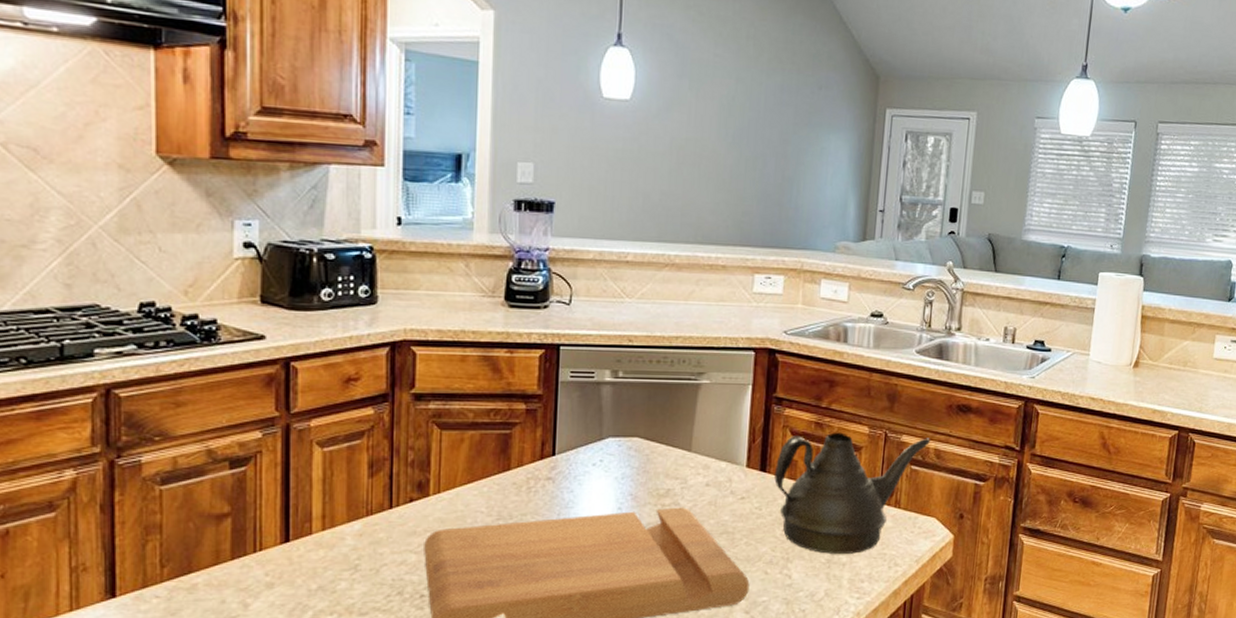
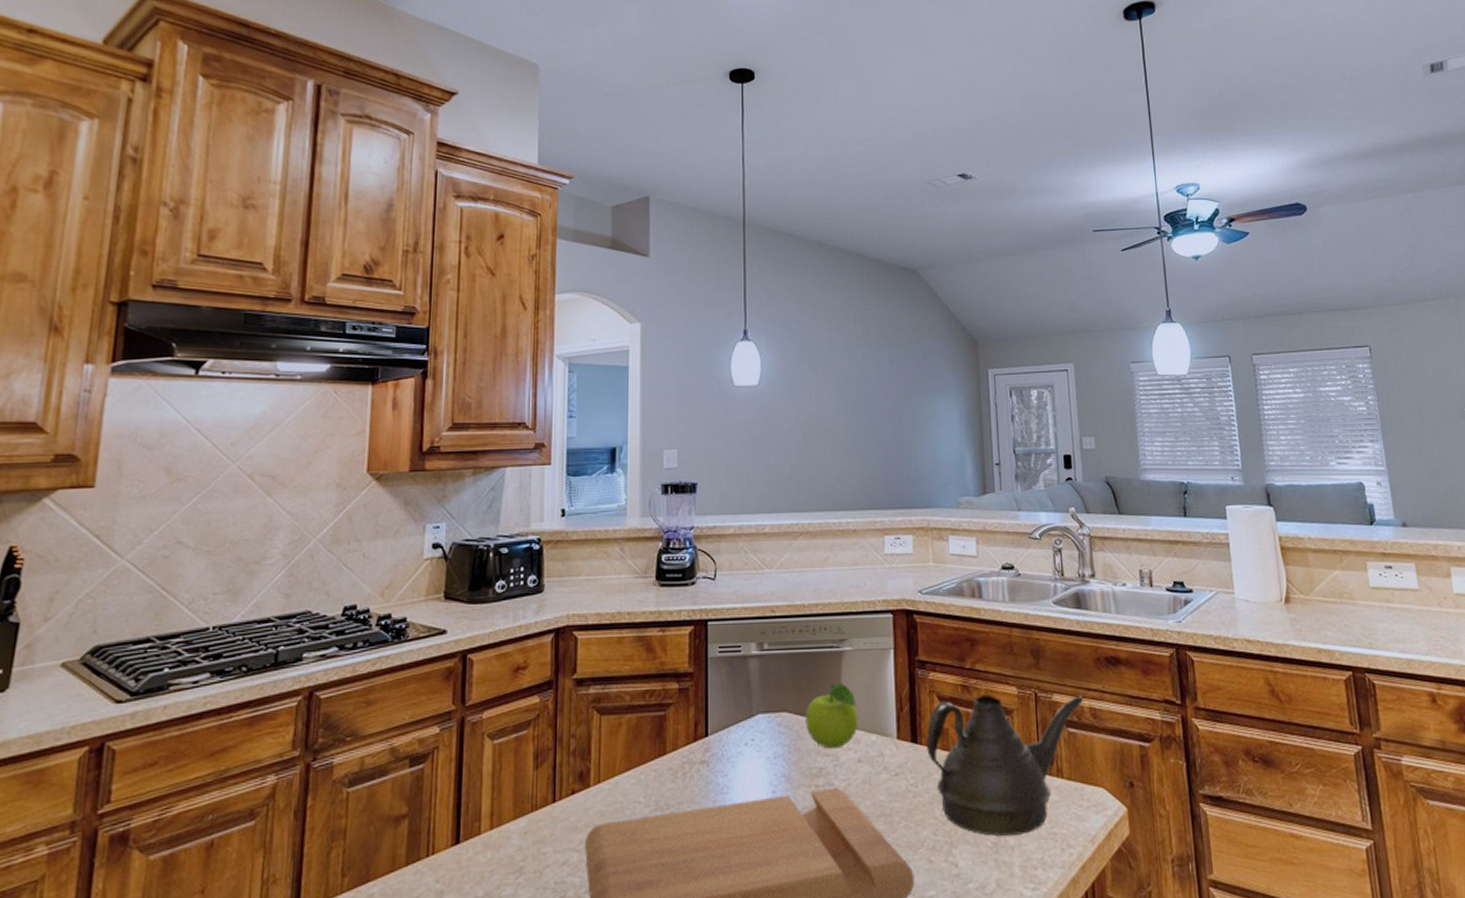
fruit: none [656,412,710,473] -> present [805,682,858,749]

